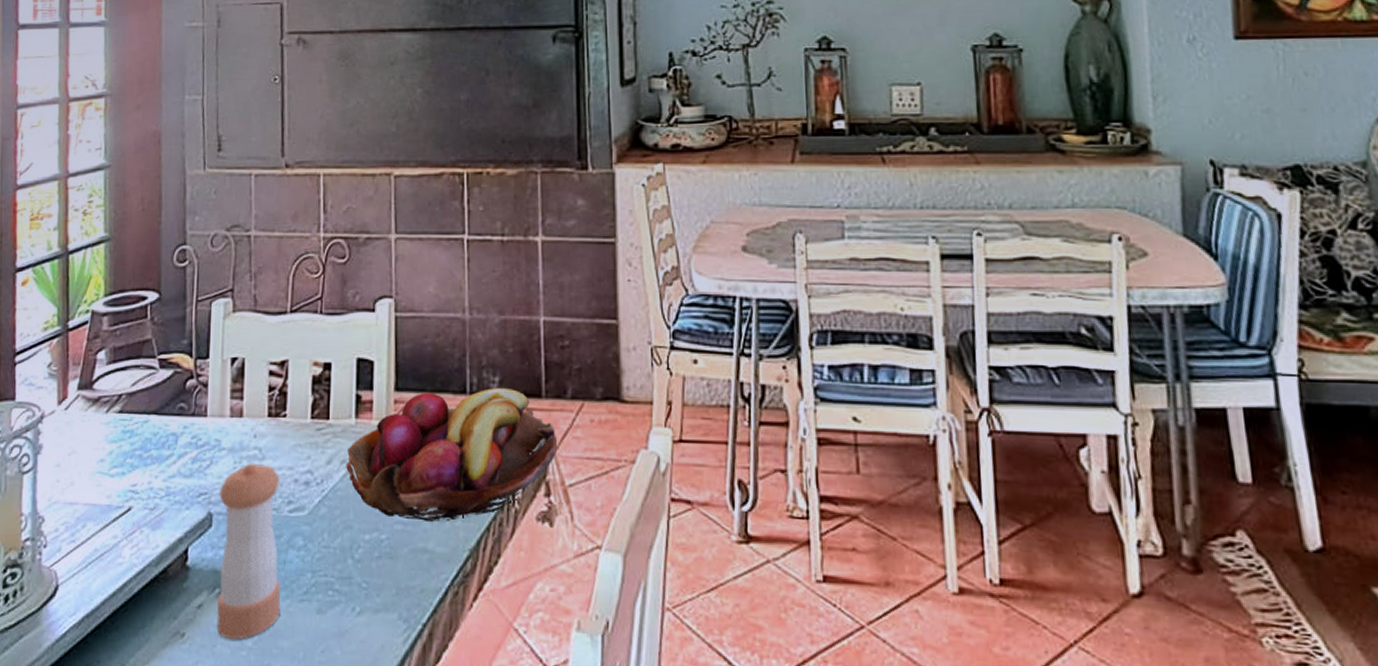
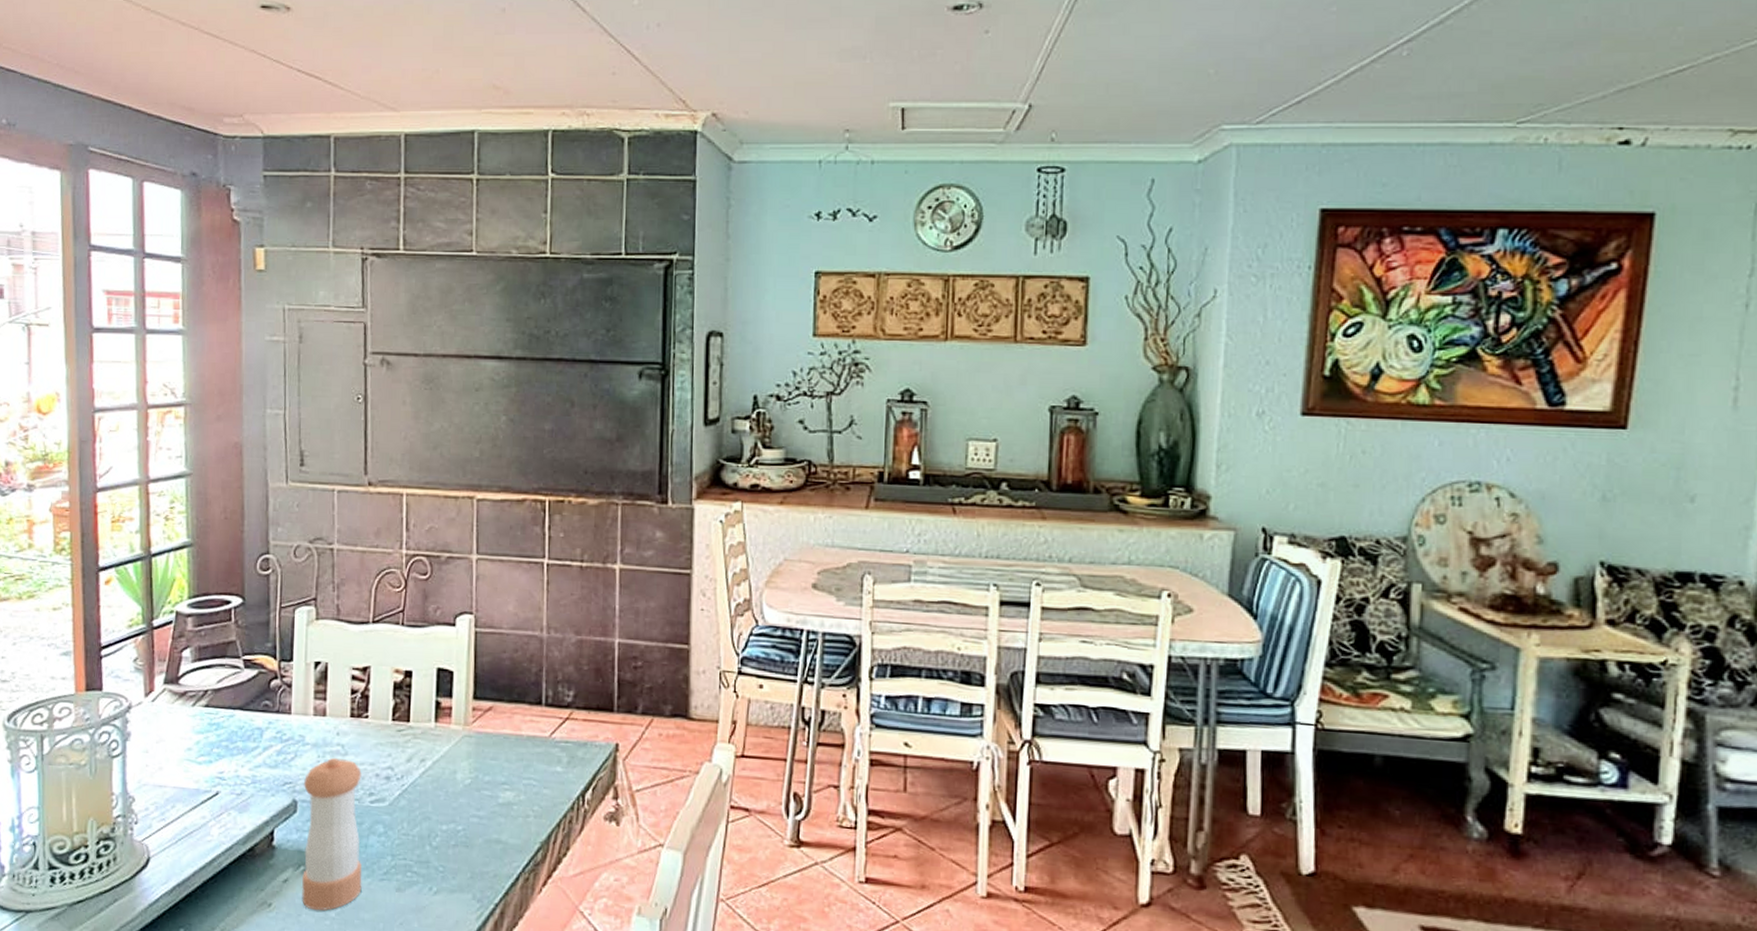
fruit basket: present [346,388,558,522] -> none [425,701,627,817]

